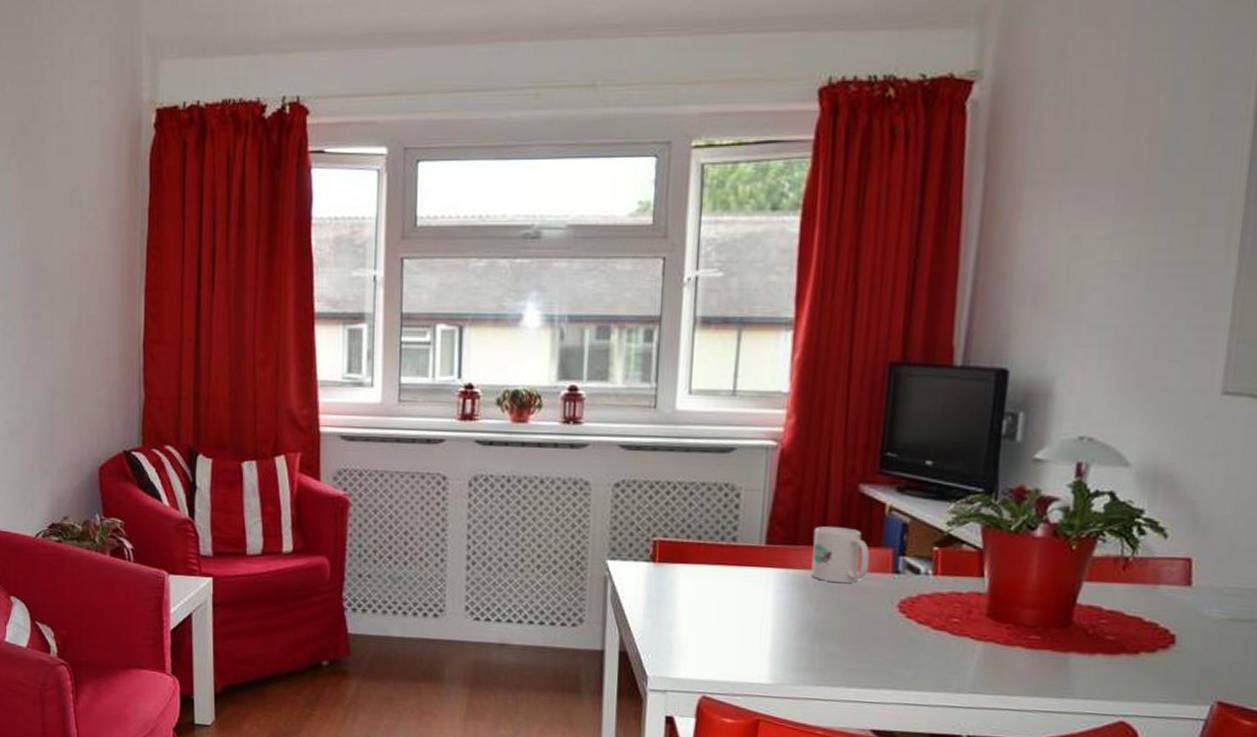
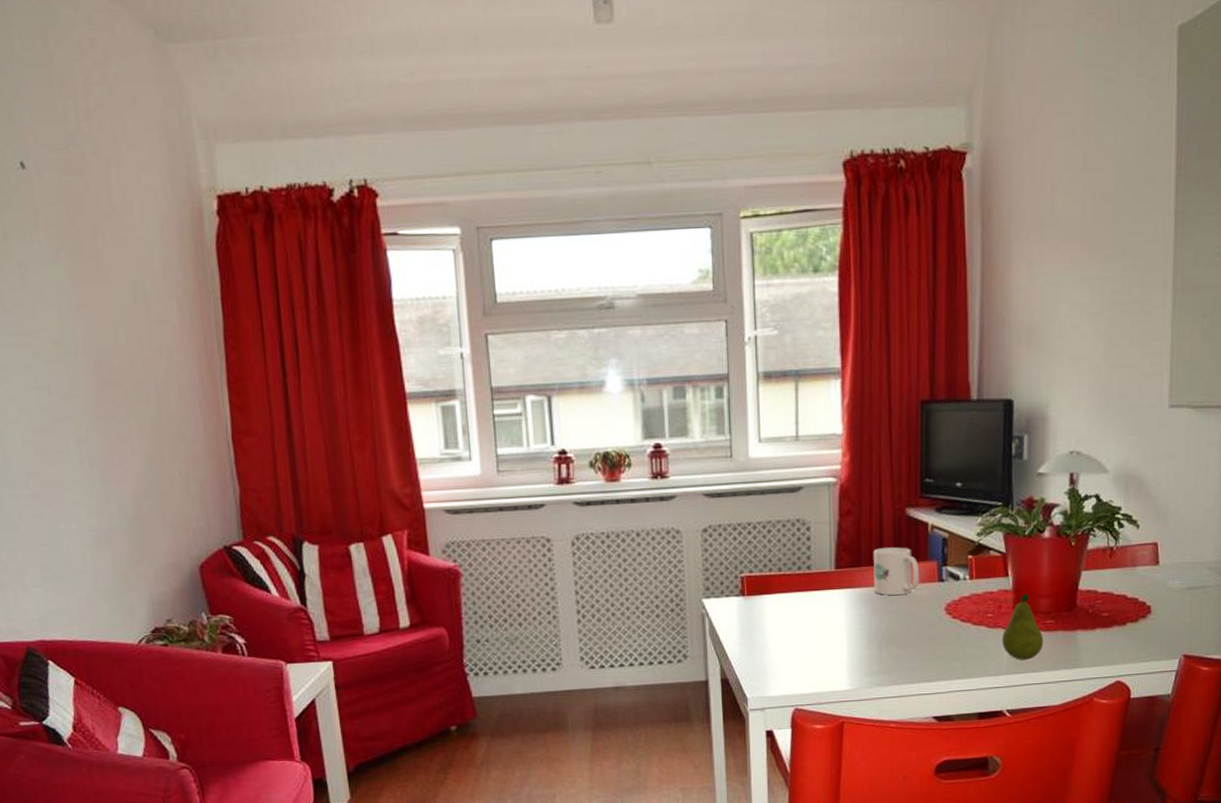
fruit: none [967,600,1025,680] -> present [1001,593,1044,660]

